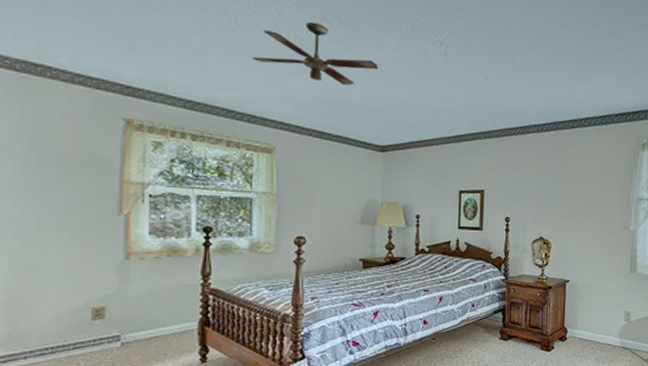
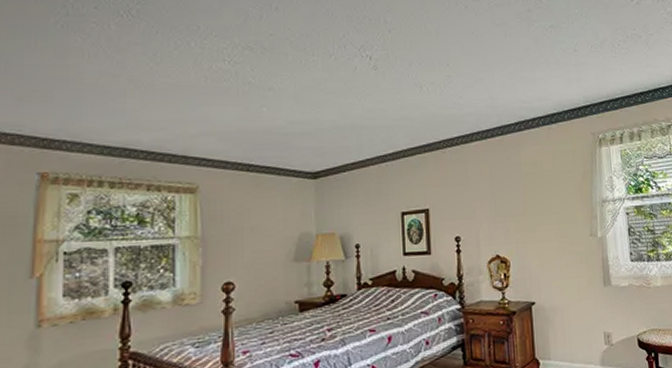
ceiling fan: present [252,21,379,85] -> none [172,51,306,112]

